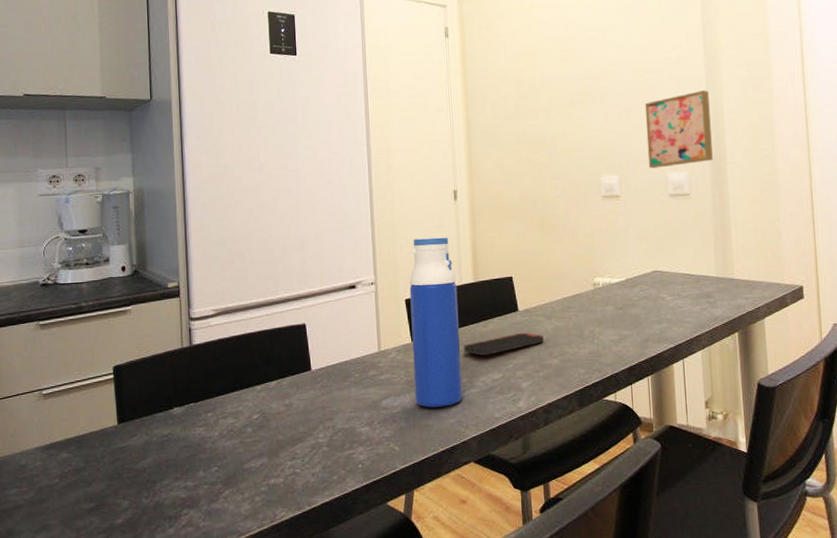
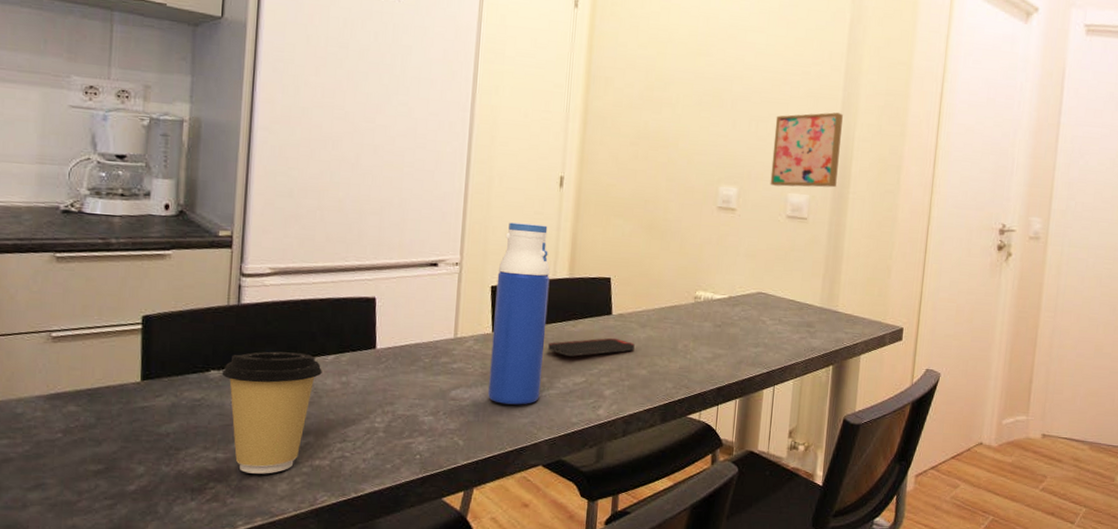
coffee cup: none [183,382,268,498] -> present [222,351,322,474]

